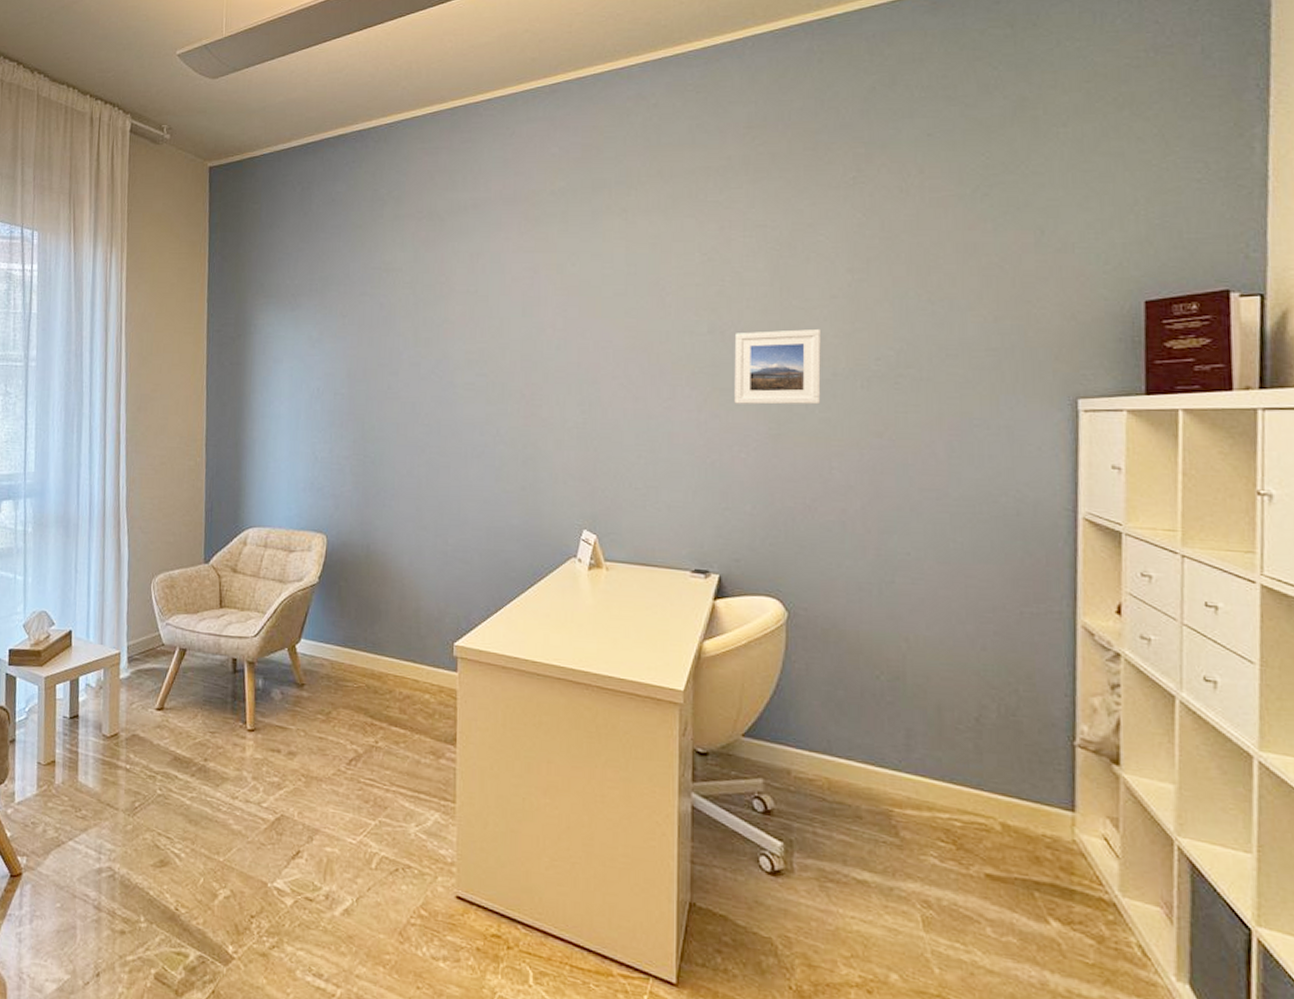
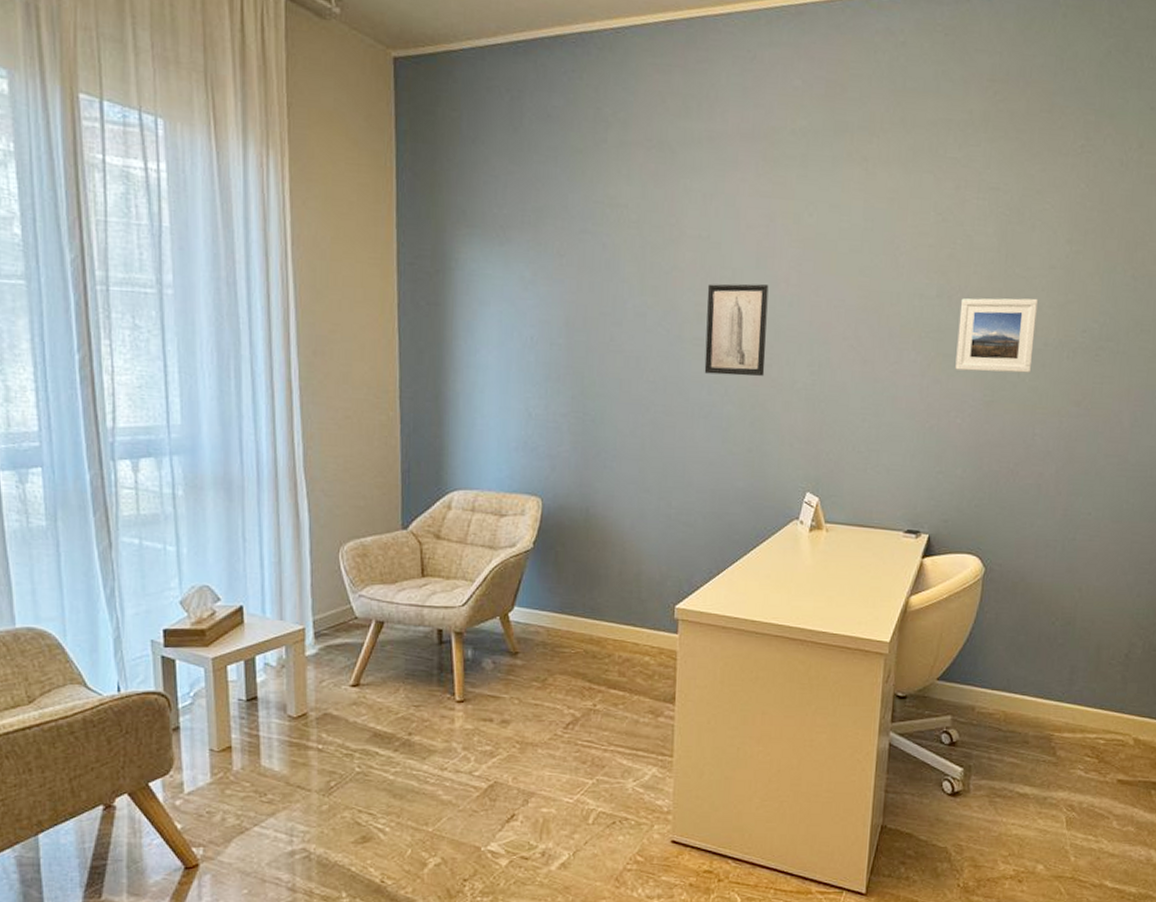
wall art: none [476,331,535,417] -> present [704,283,769,376]

